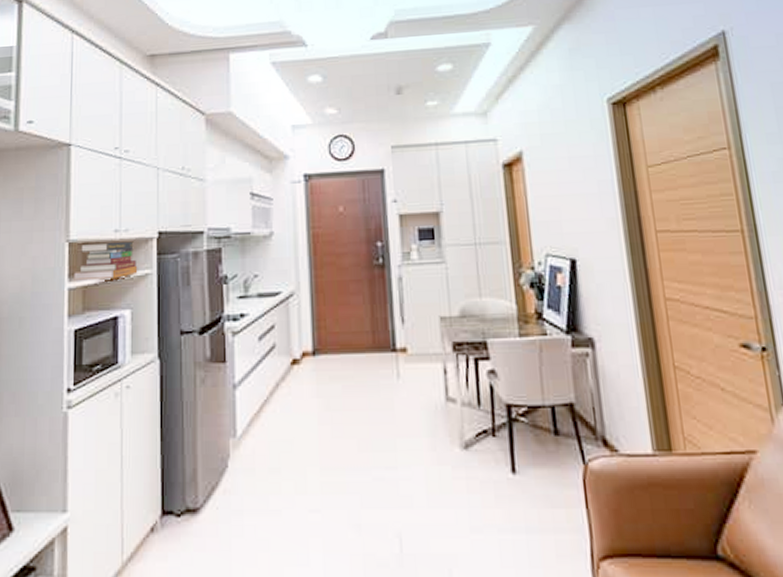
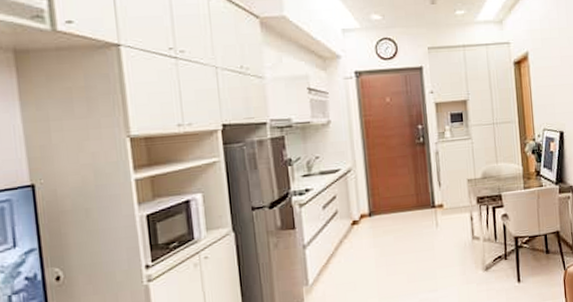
books: present [73,241,138,281] -> none [139,134,206,172]

